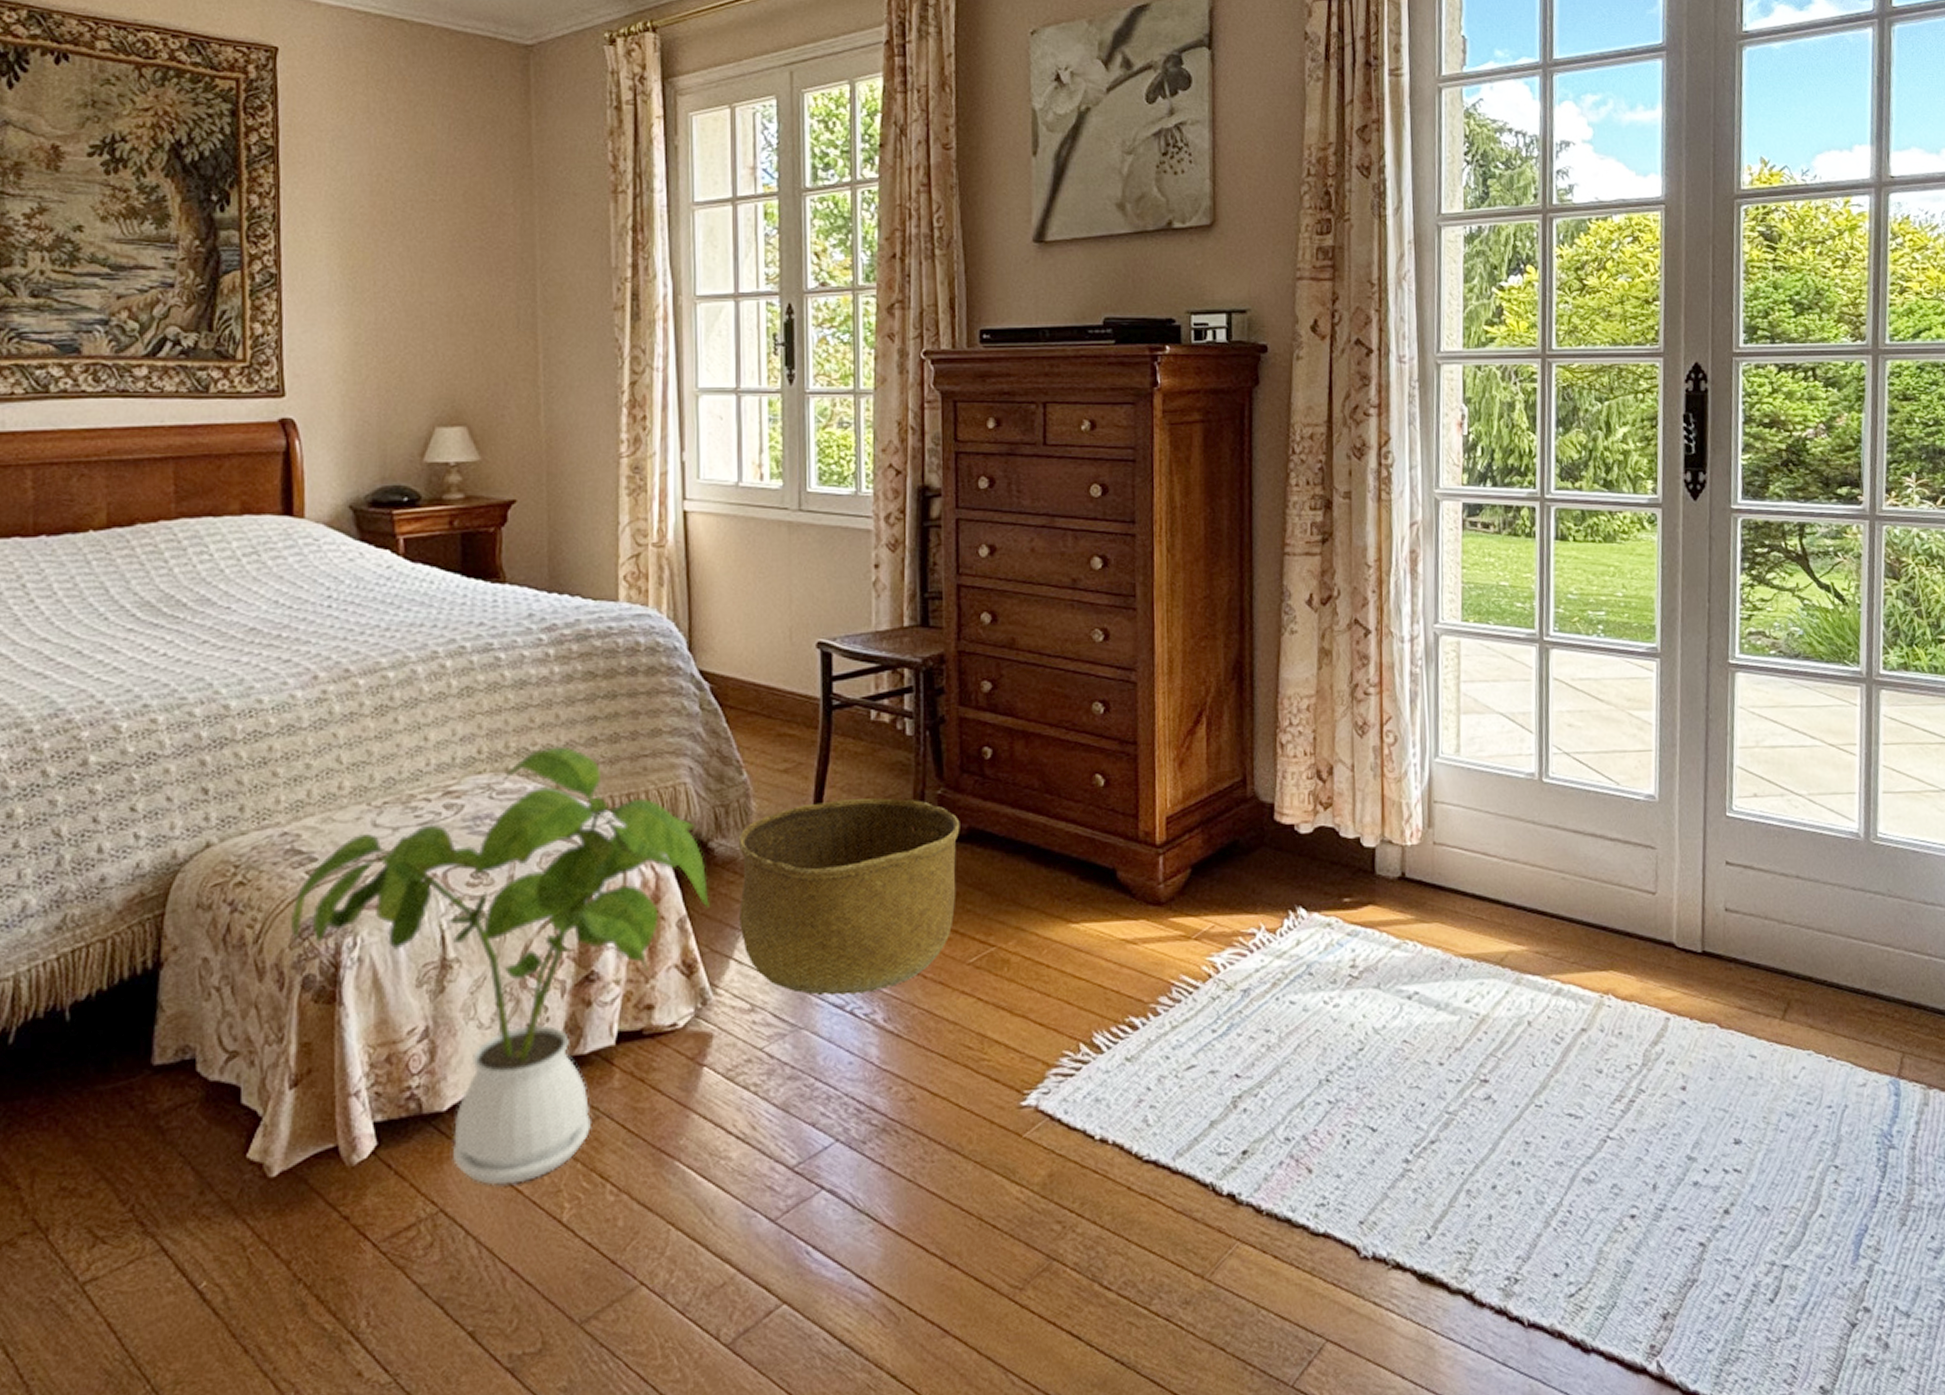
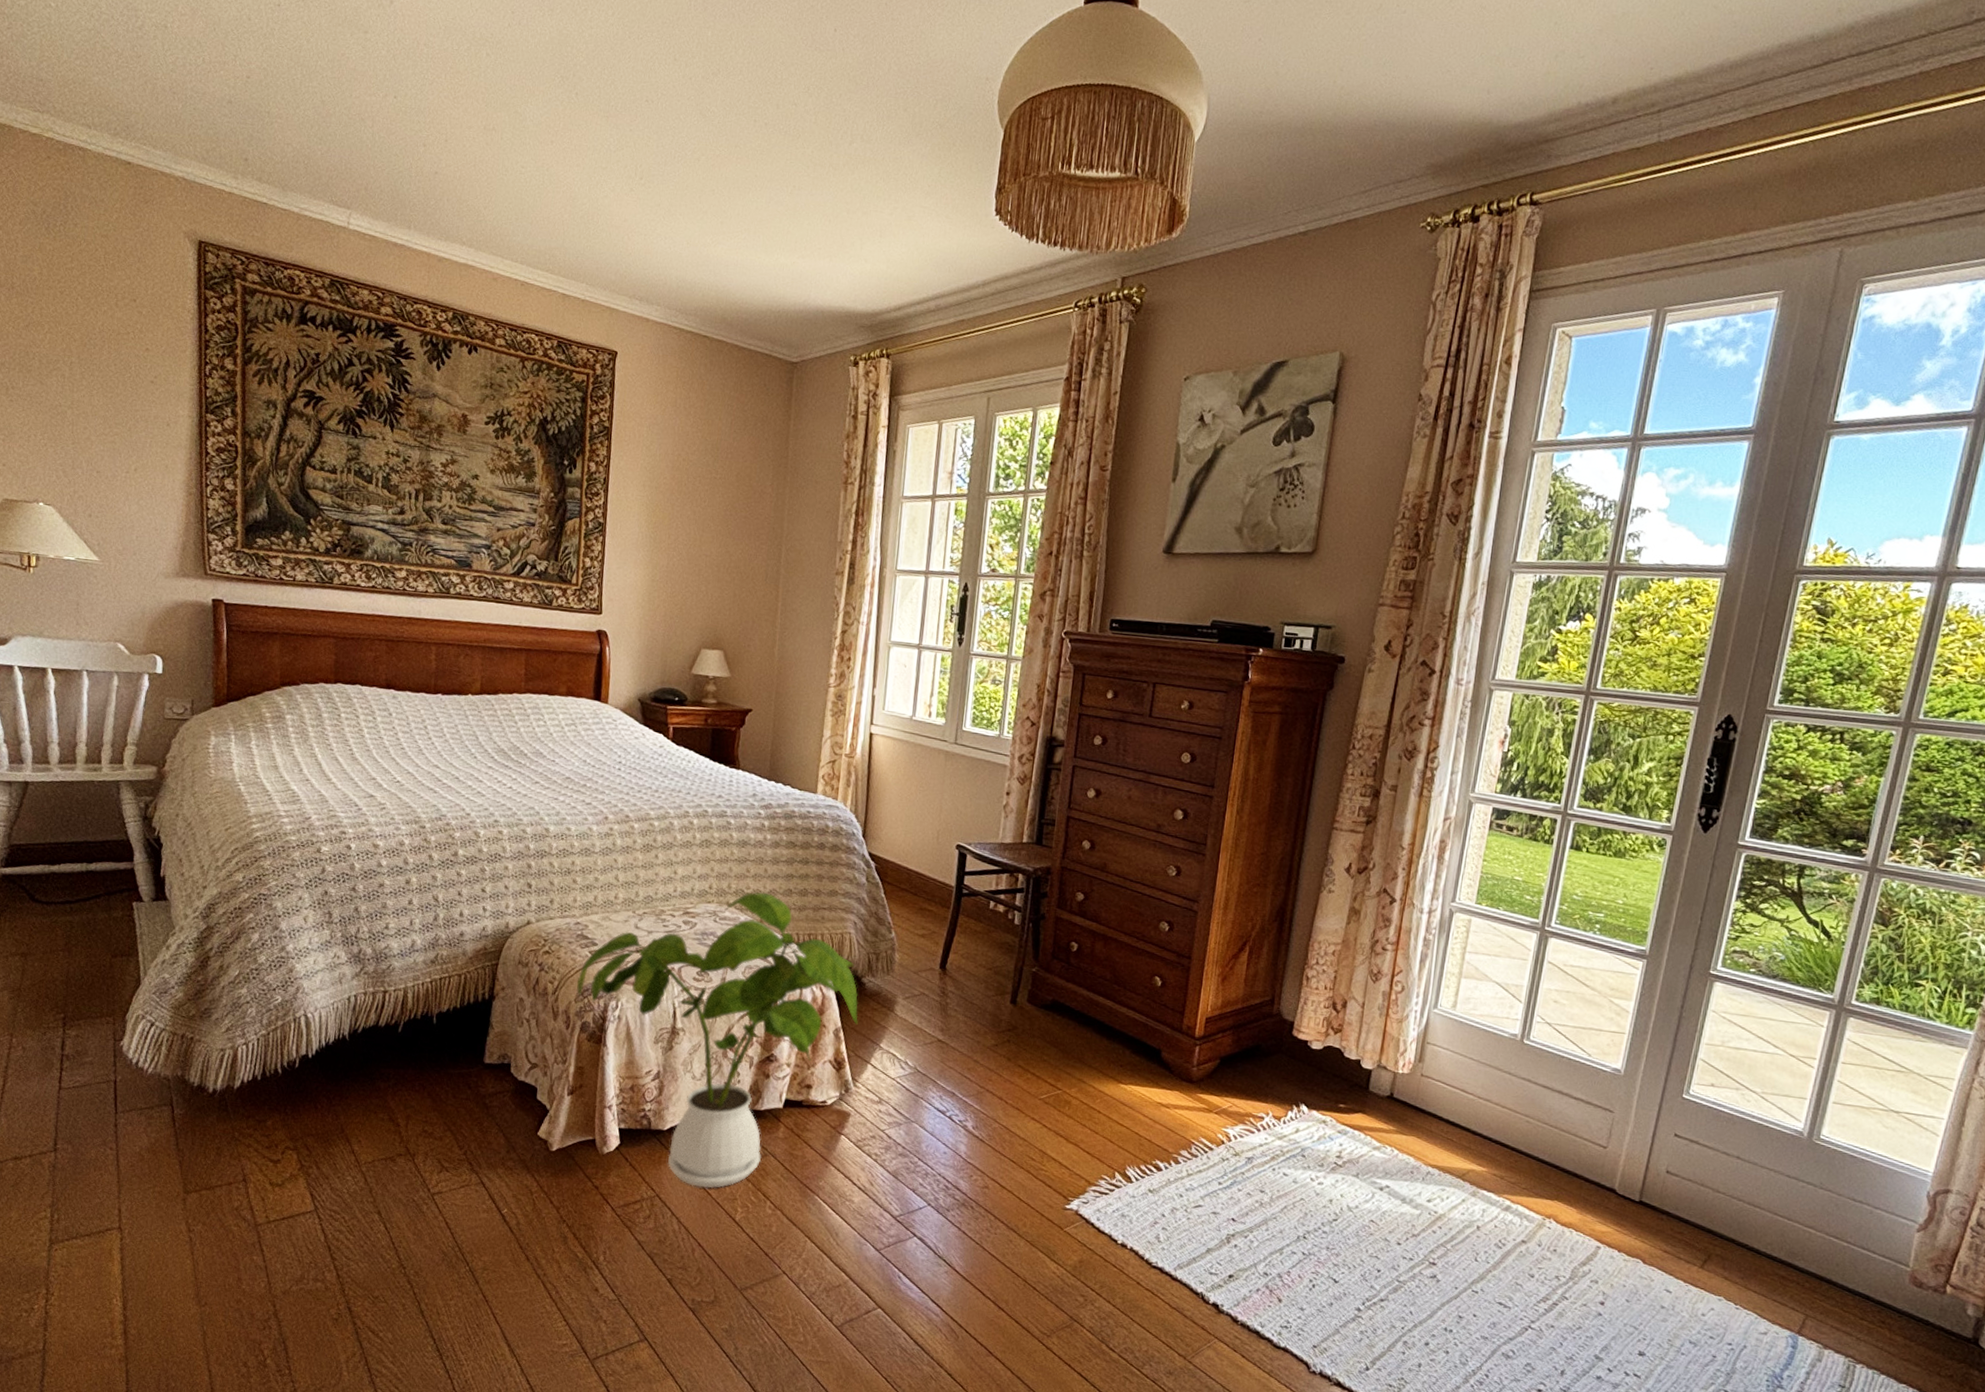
basket: present [738,798,960,996] -> none [877,962,1047,1106]

